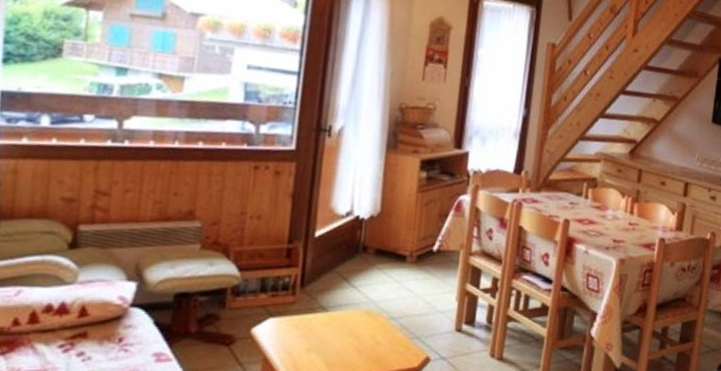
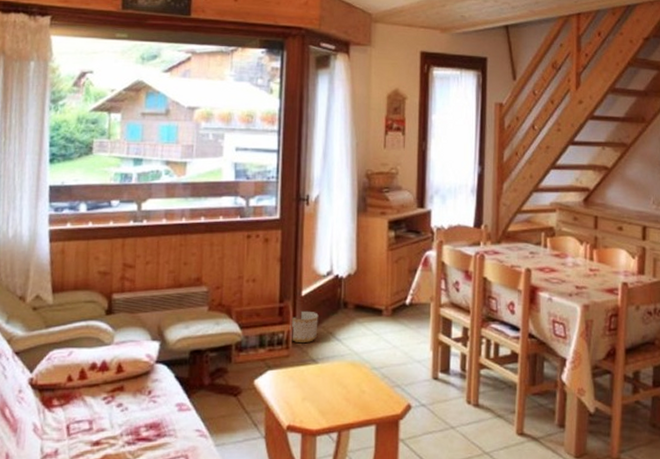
planter: none [298,253,333,290] -> present [290,310,319,344]

